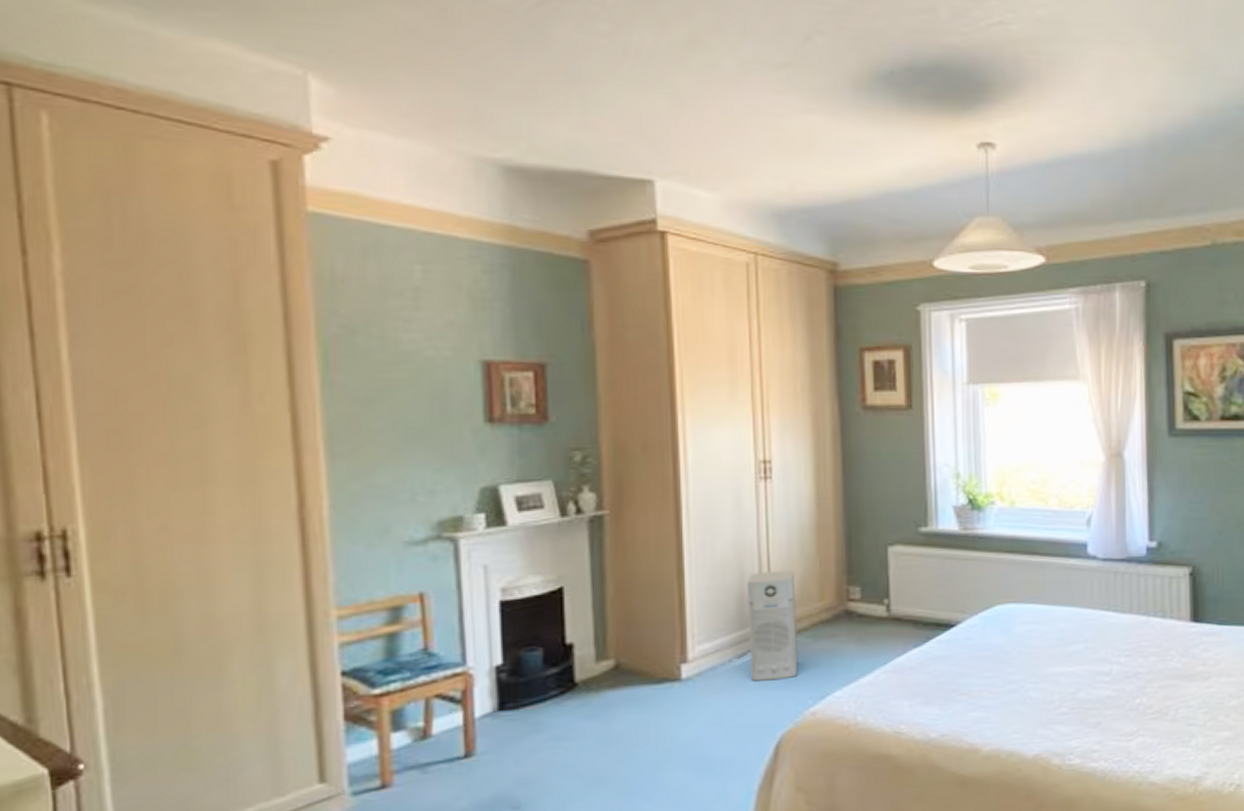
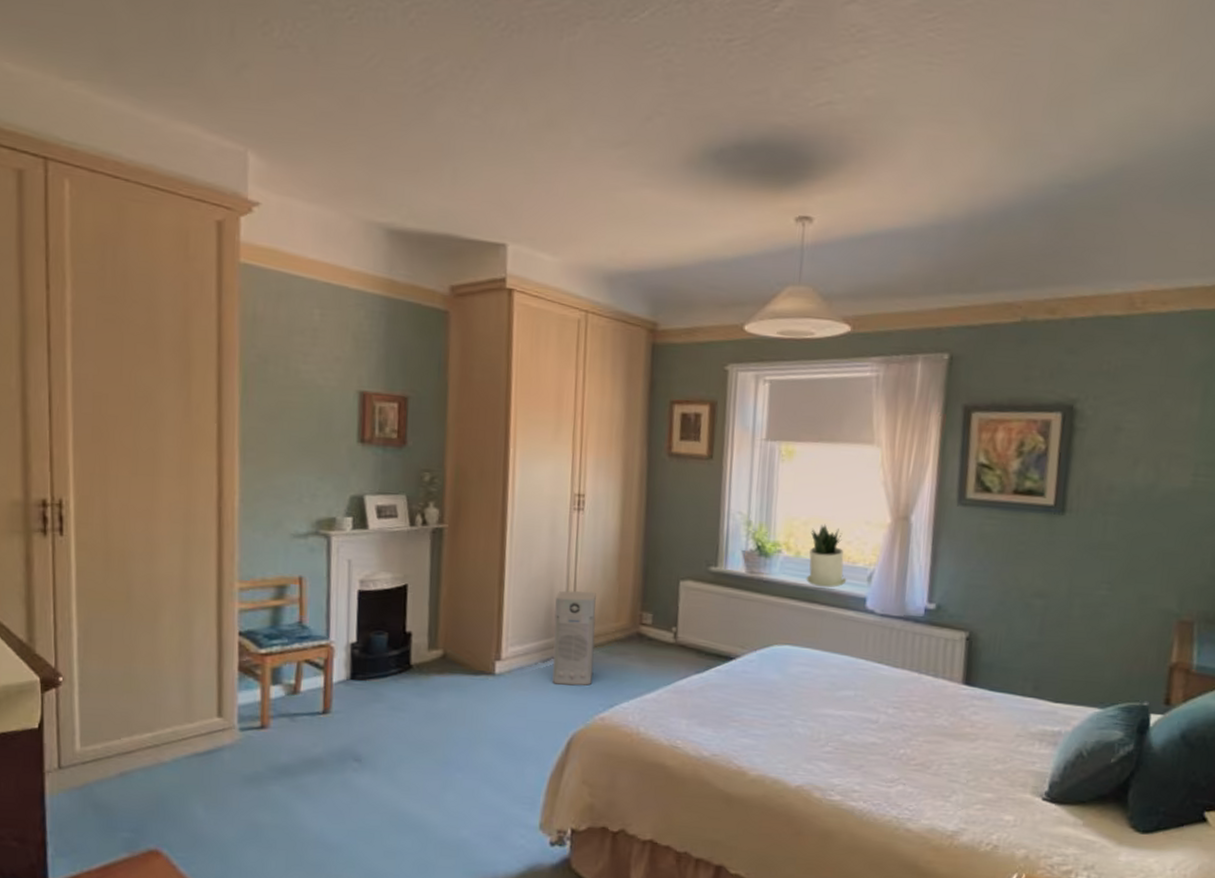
planter: none [1023,469,1066,537] -> present [806,524,847,588]

